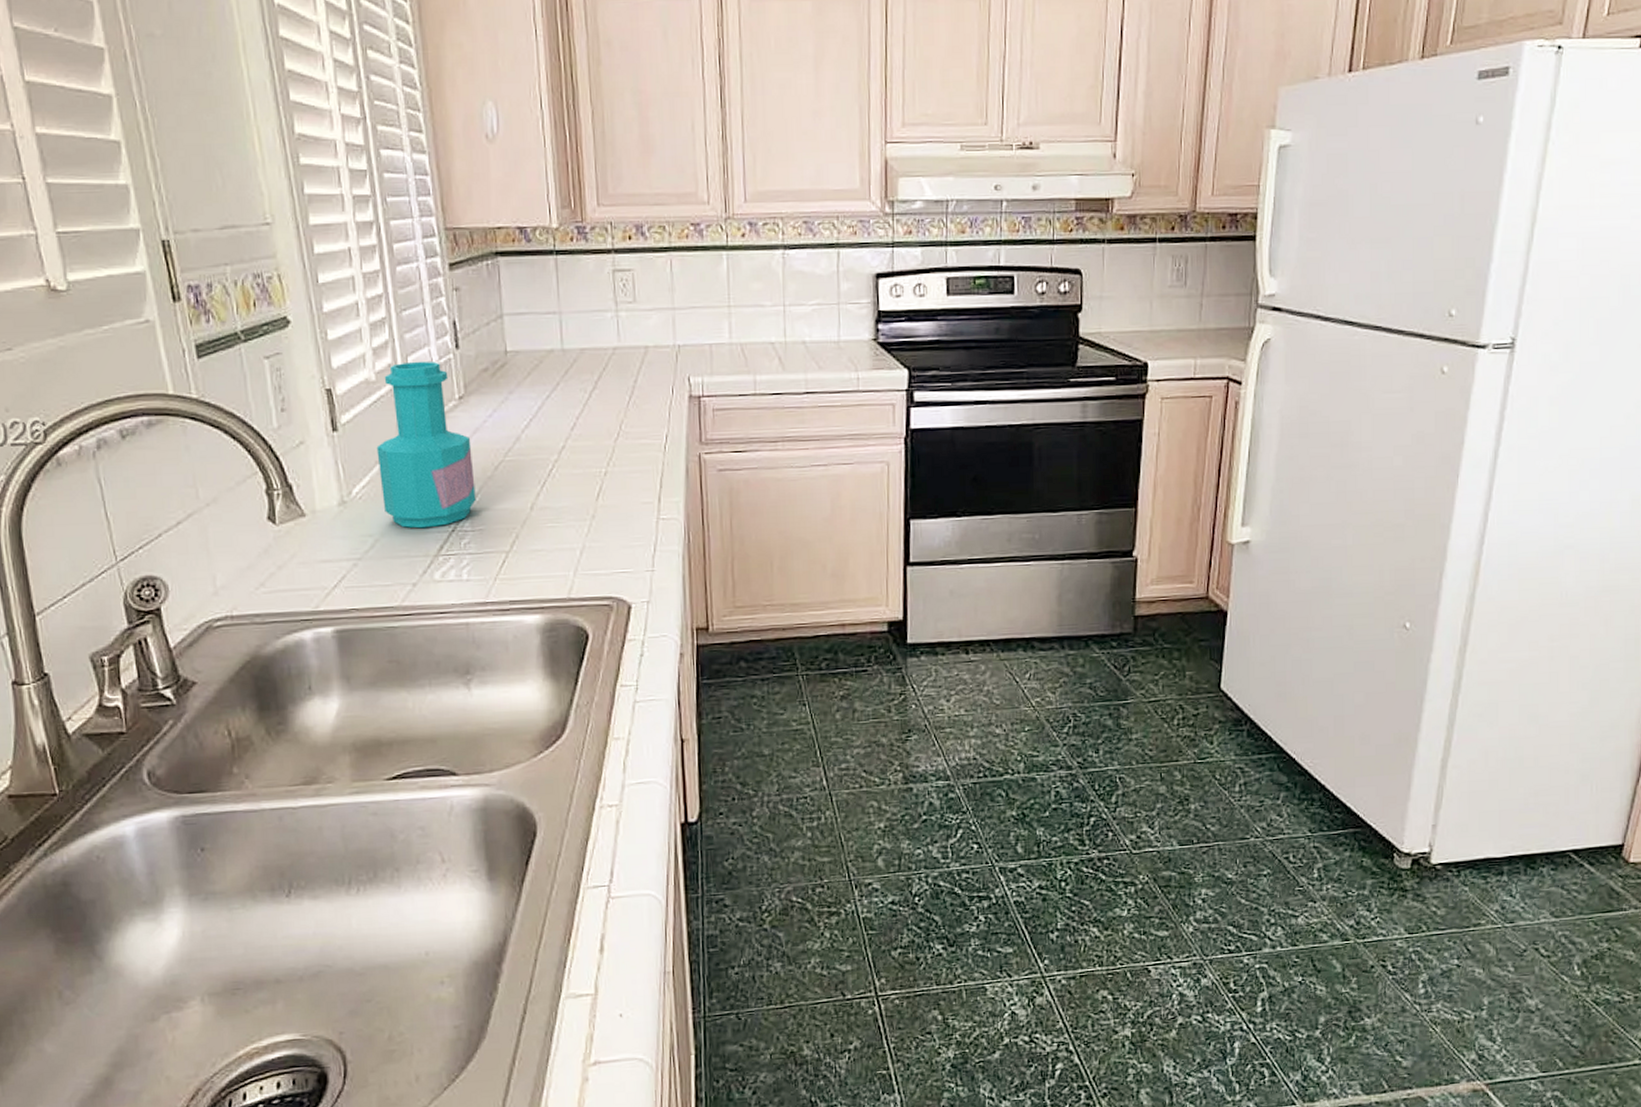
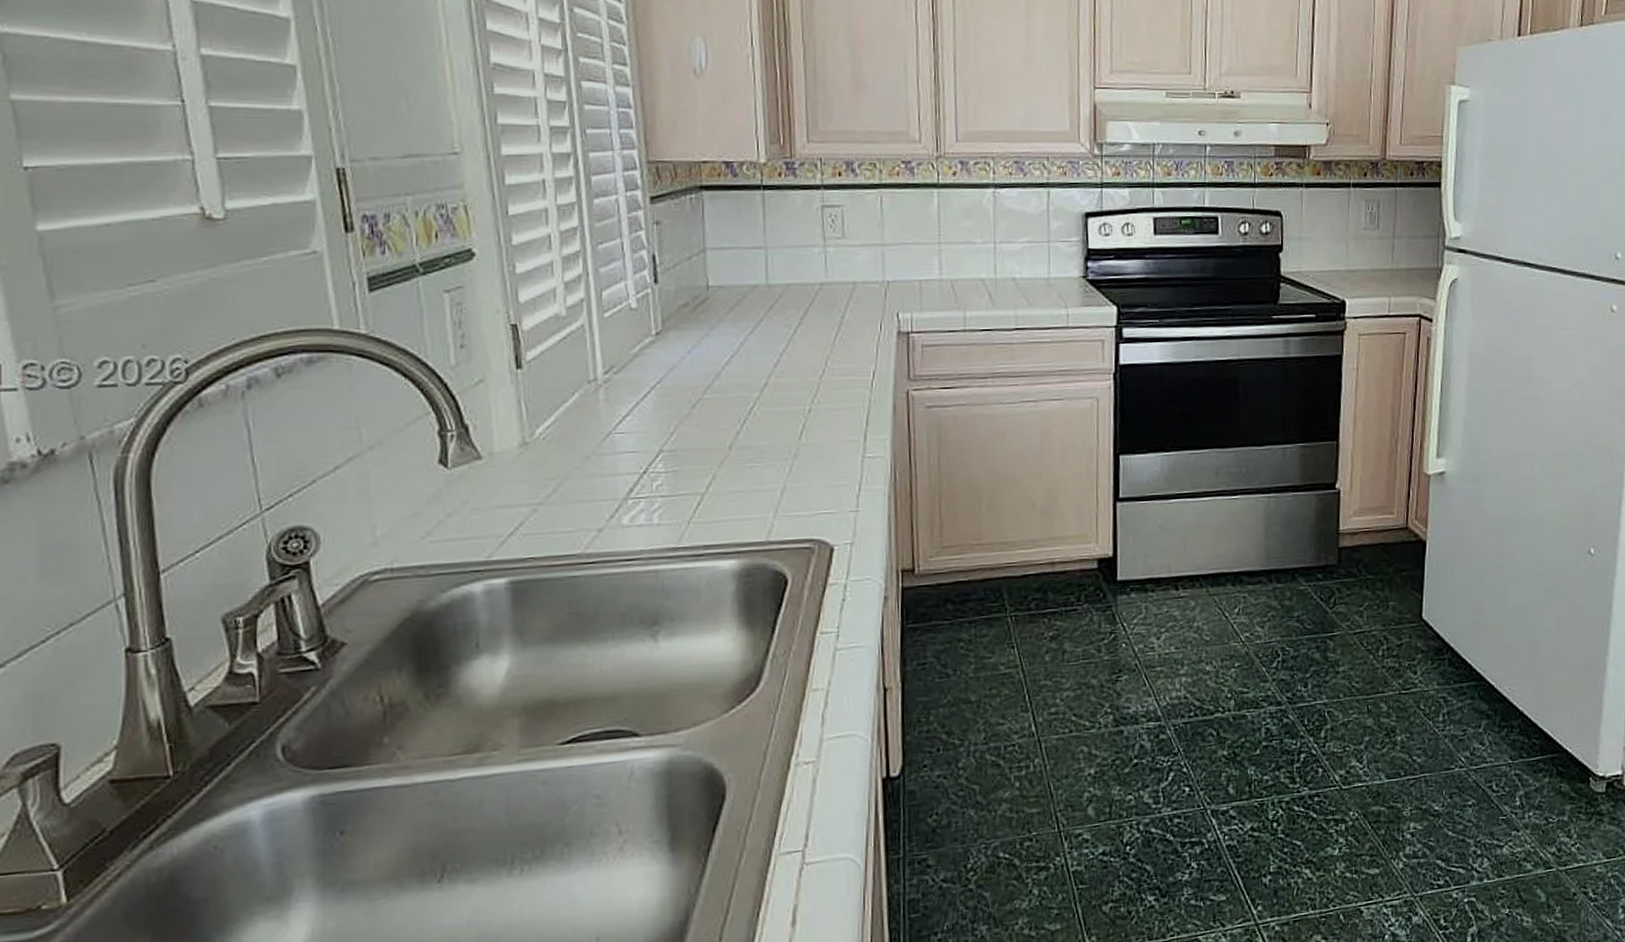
bottle: present [376,361,476,529] -> none [564,295,671,471]

